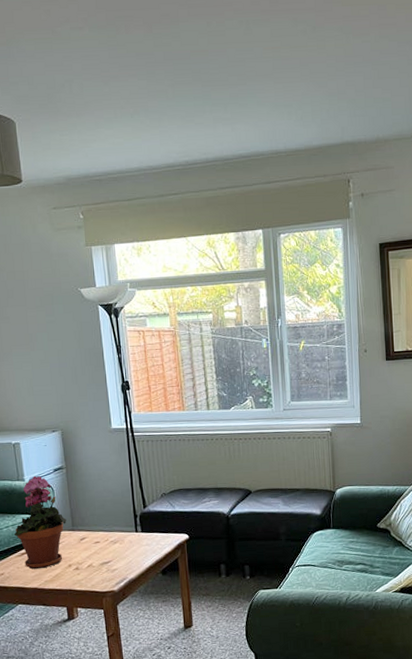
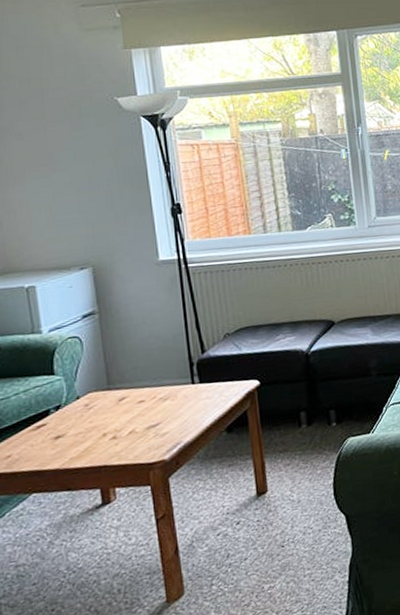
potted plant: present [13,475,67,570] -> none [26,325,100,446]

